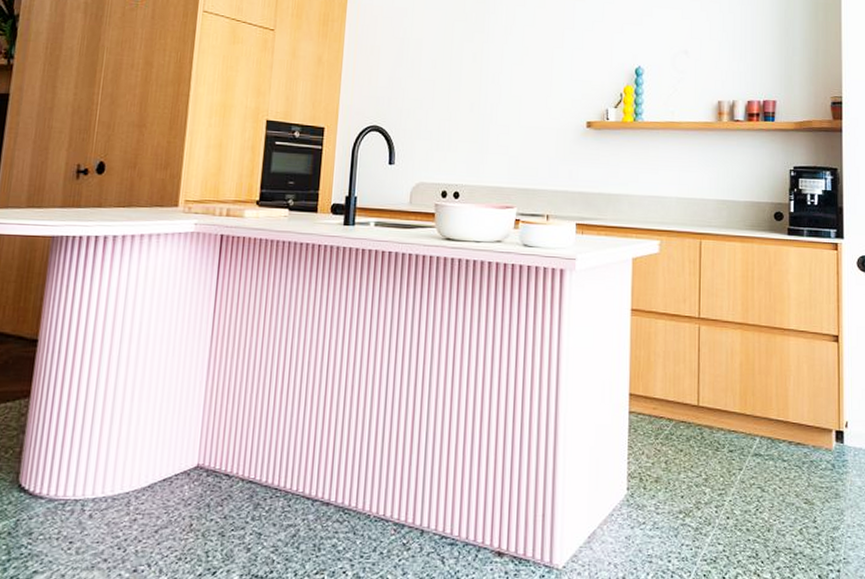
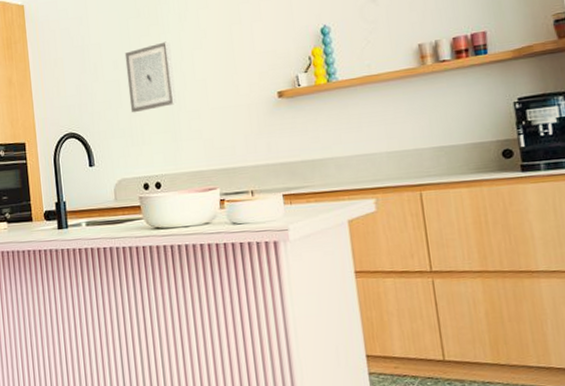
wall art: none [441,51,492,117] -> present [124,41,177,113]

